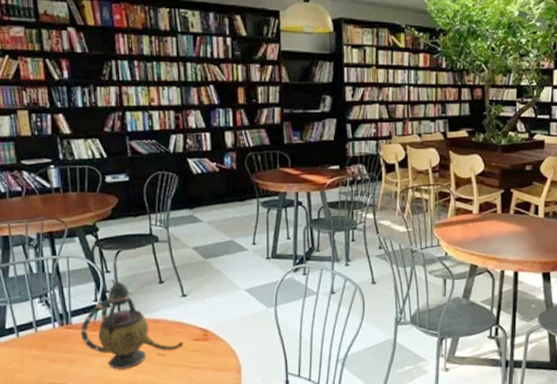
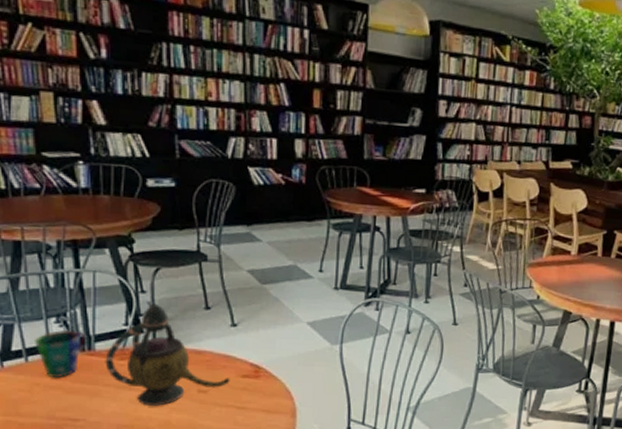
cup: none [24,308,65,349] -> present [35,329,87,377]

